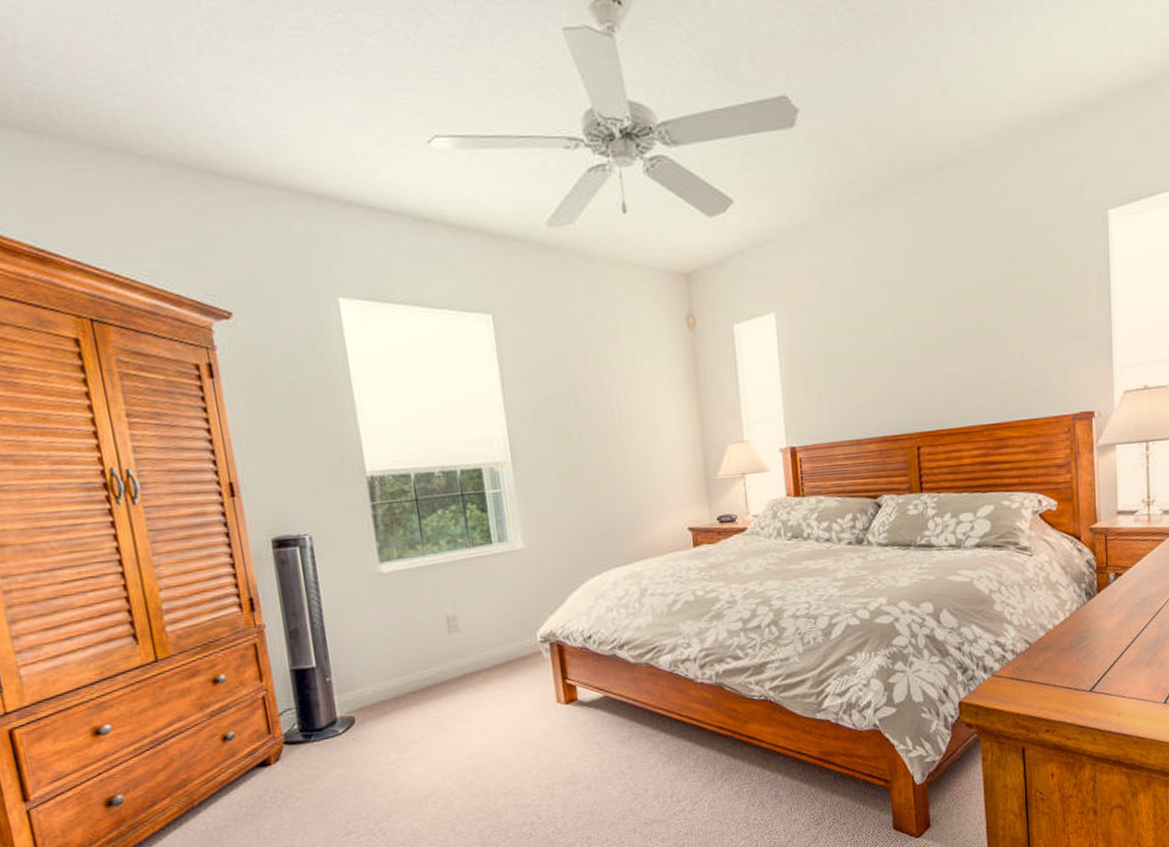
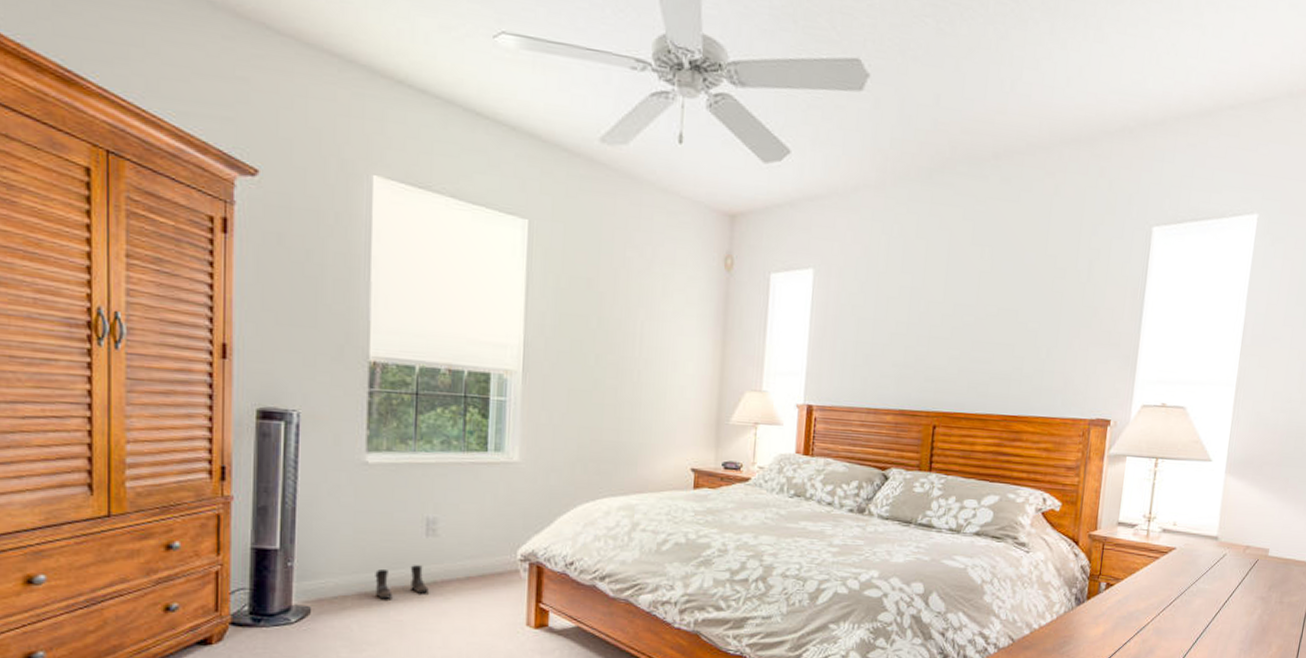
boots: none [408,661,460,698] -> present [375,565,429,599]

